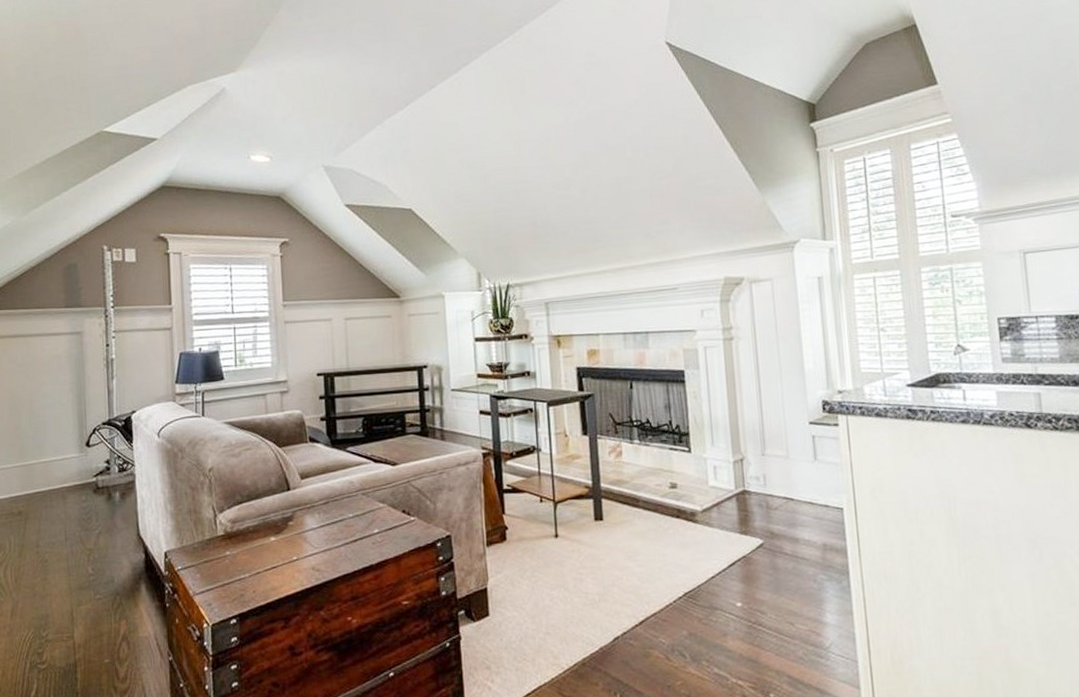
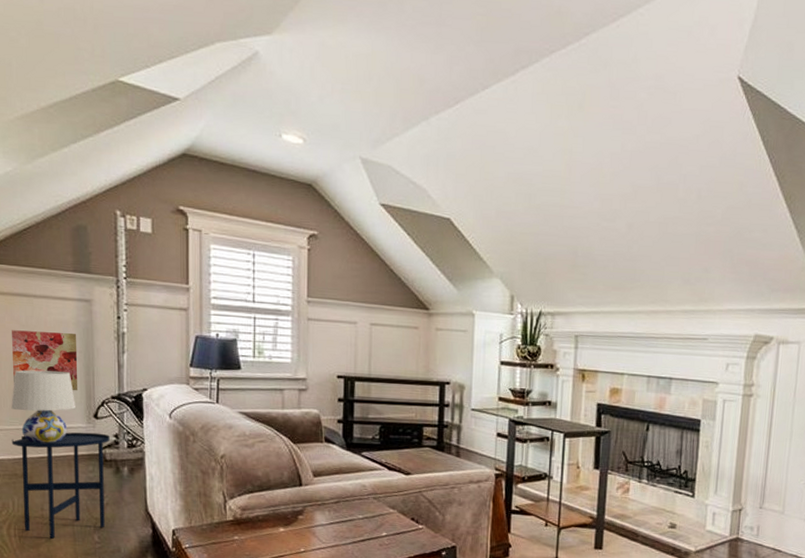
table lamp: none [8,404,69,479] -> present [11,370,75,443]
side table: none [8,461,102,576] -> present [11,432,110,539]
wall art: none [9,366,71,424] -> present [12,330,78,391]

